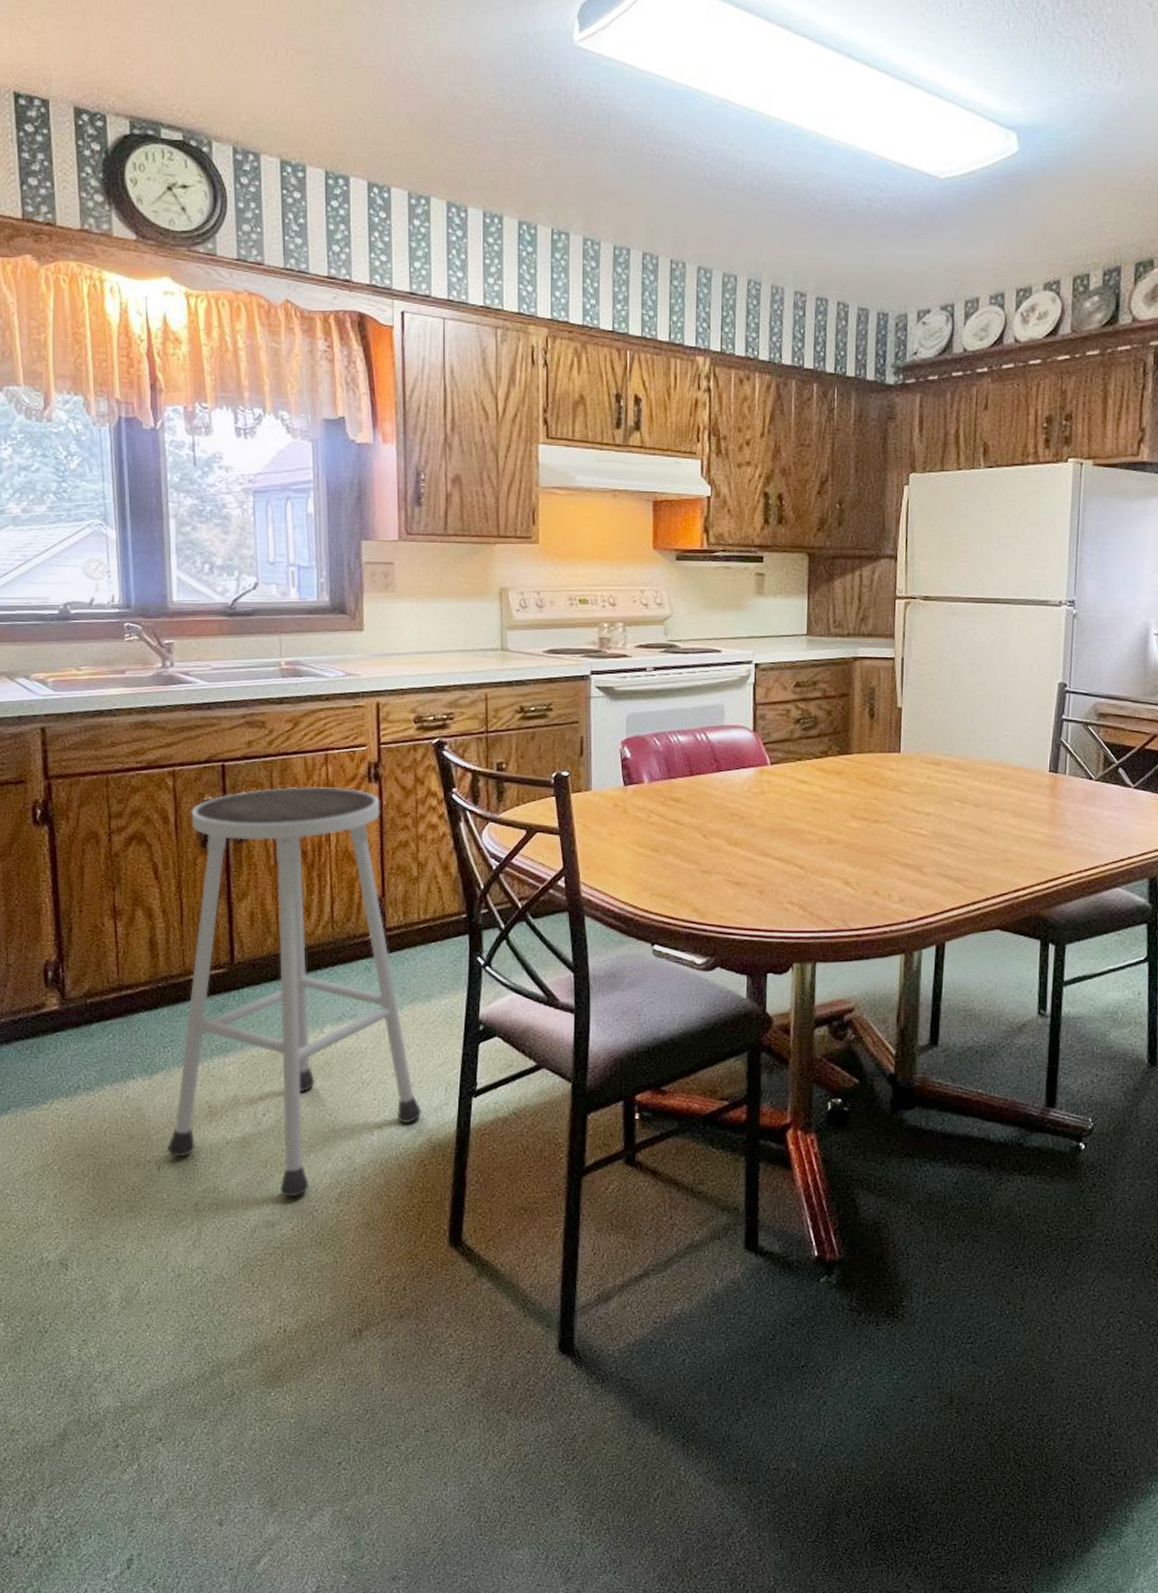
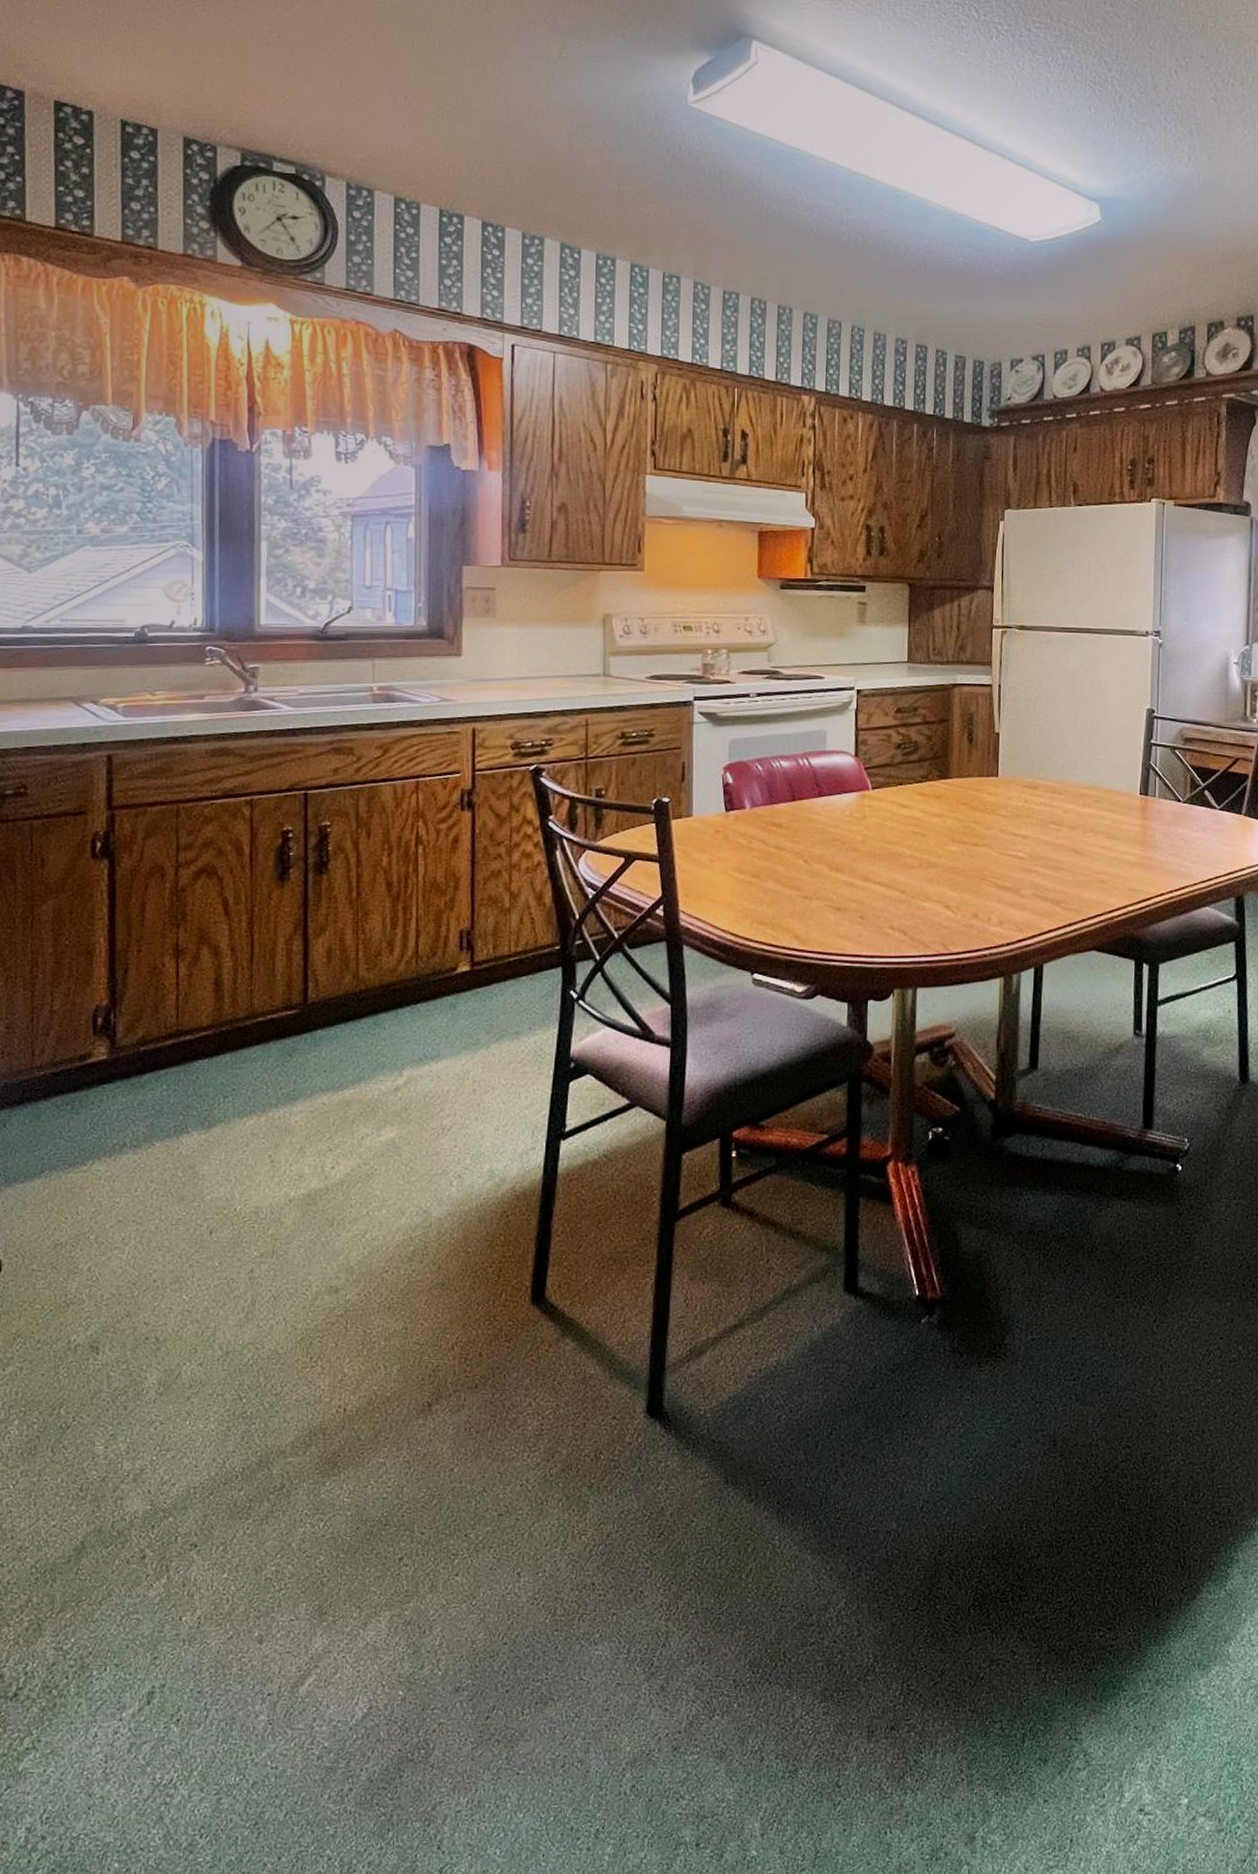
stool: present [167,787,422,1197] -> none [221,815,506,1258]

